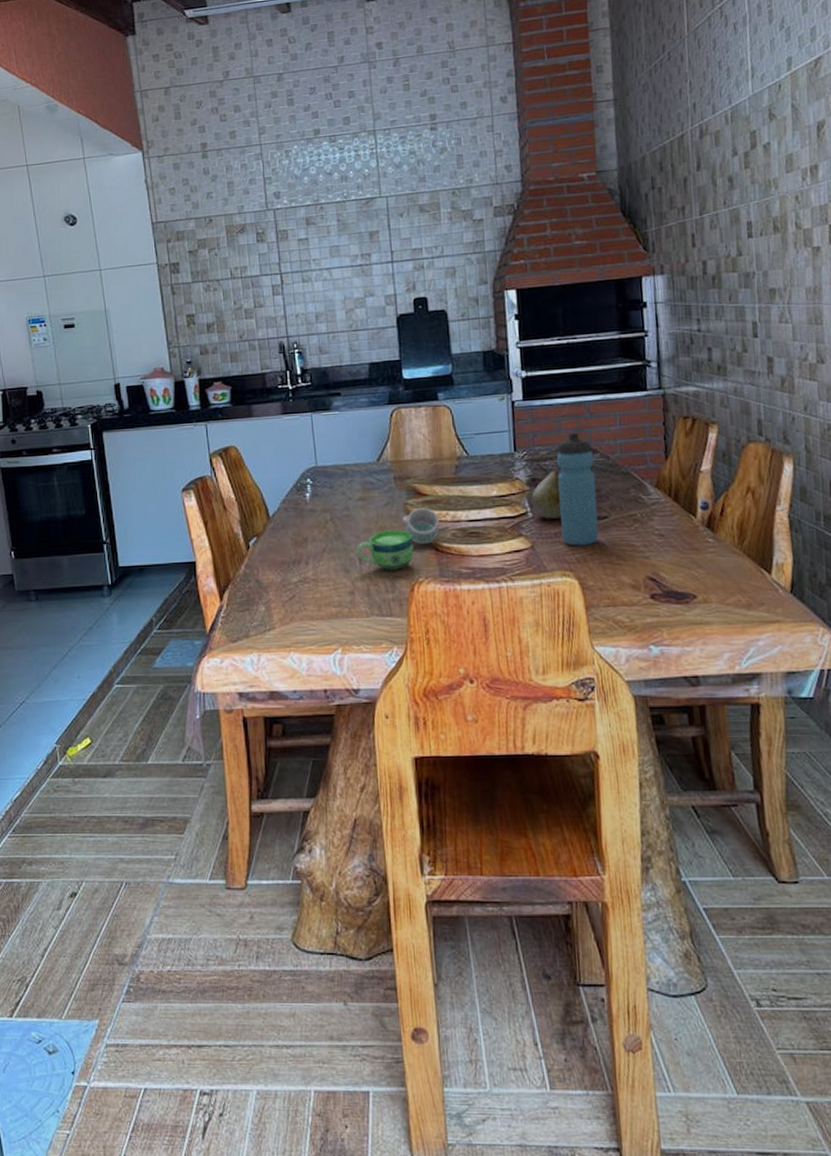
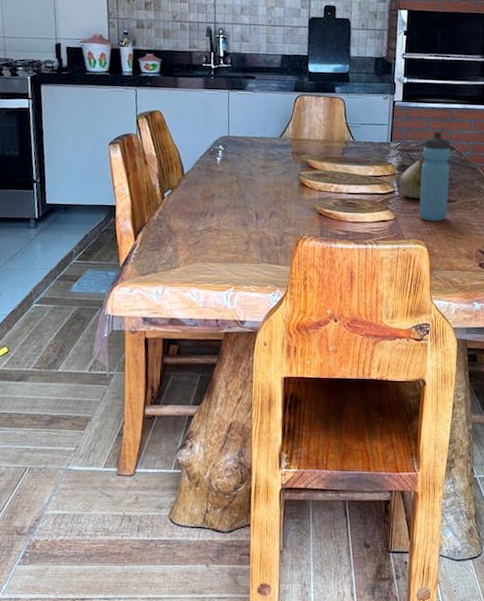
cup: present [356,529,414,571] -> none [255,194,302,228]
napkin ring: present [402,508,439,545] -> none [295,179,325,210]

